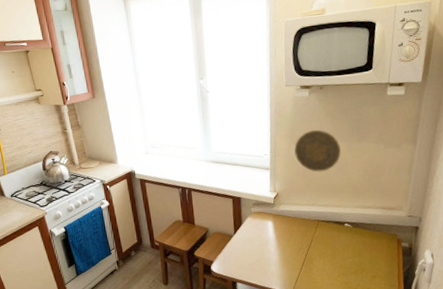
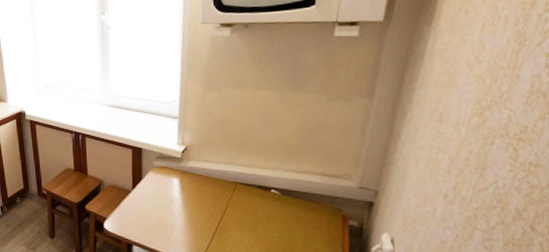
decorative plate: present [294,129,341,172] -> none [209,75,270,125]

